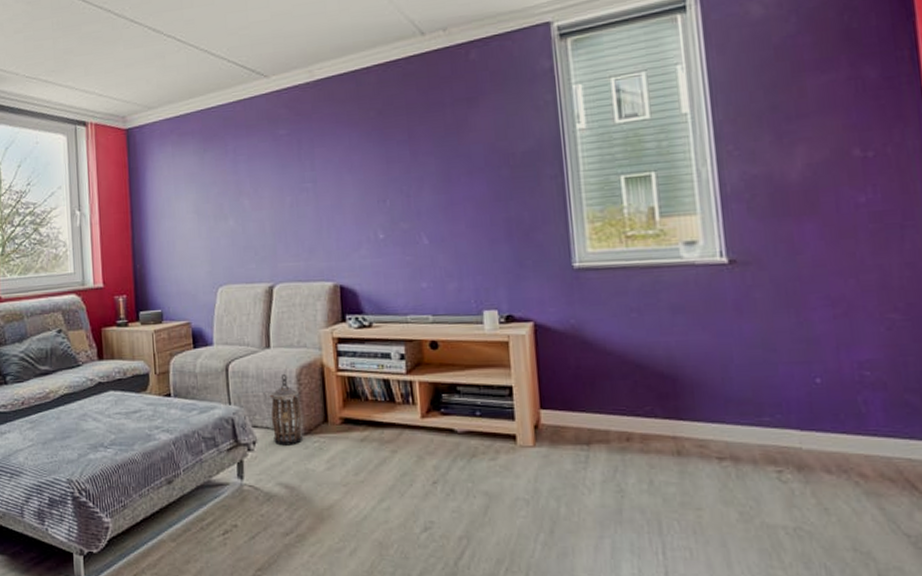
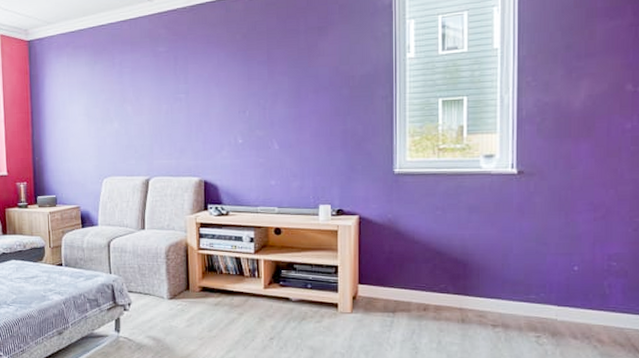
lantern: present [269,373,302,446] -> none [143,250,169,307]

